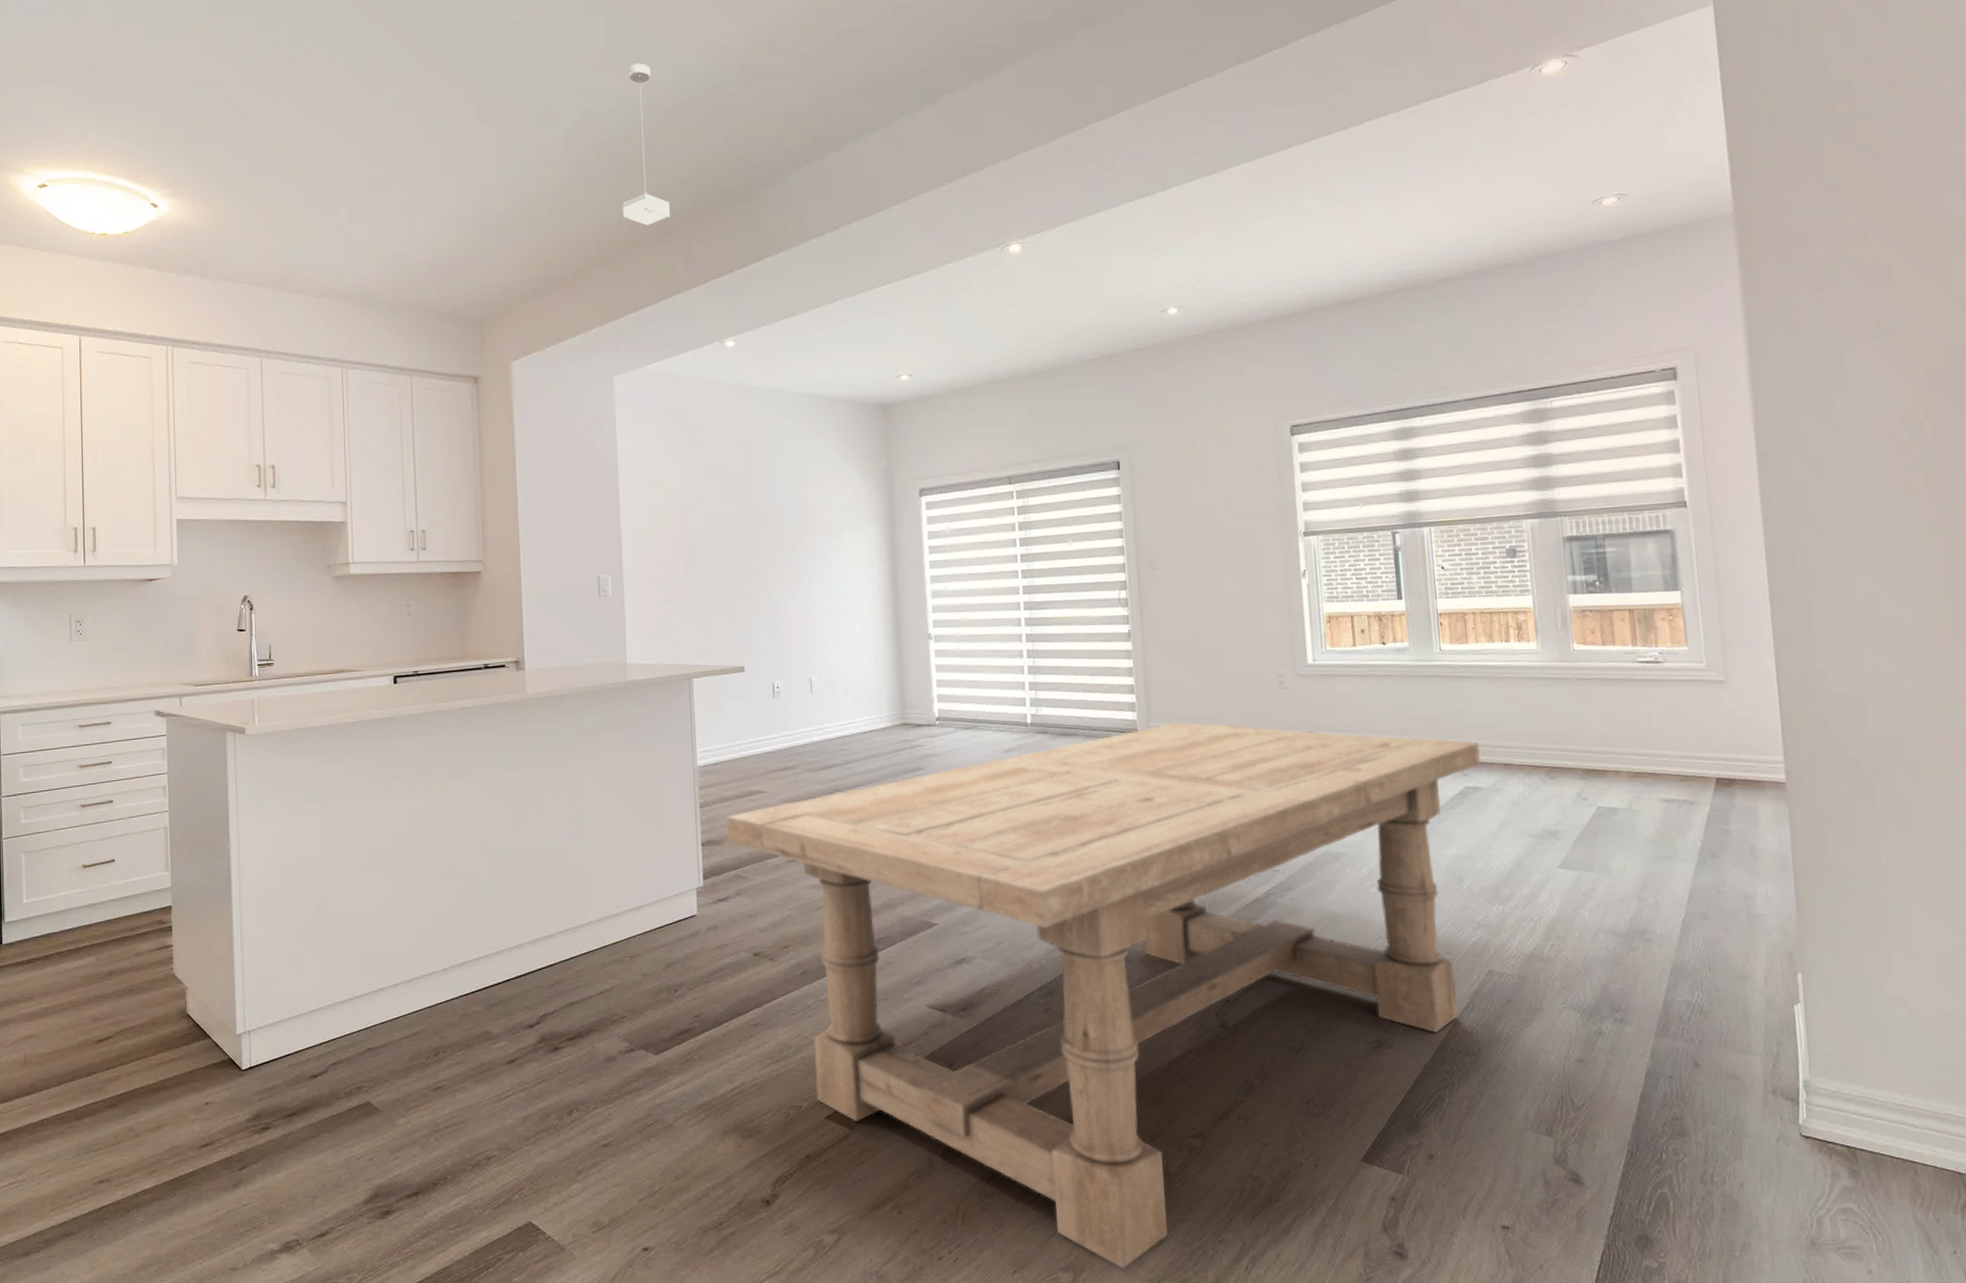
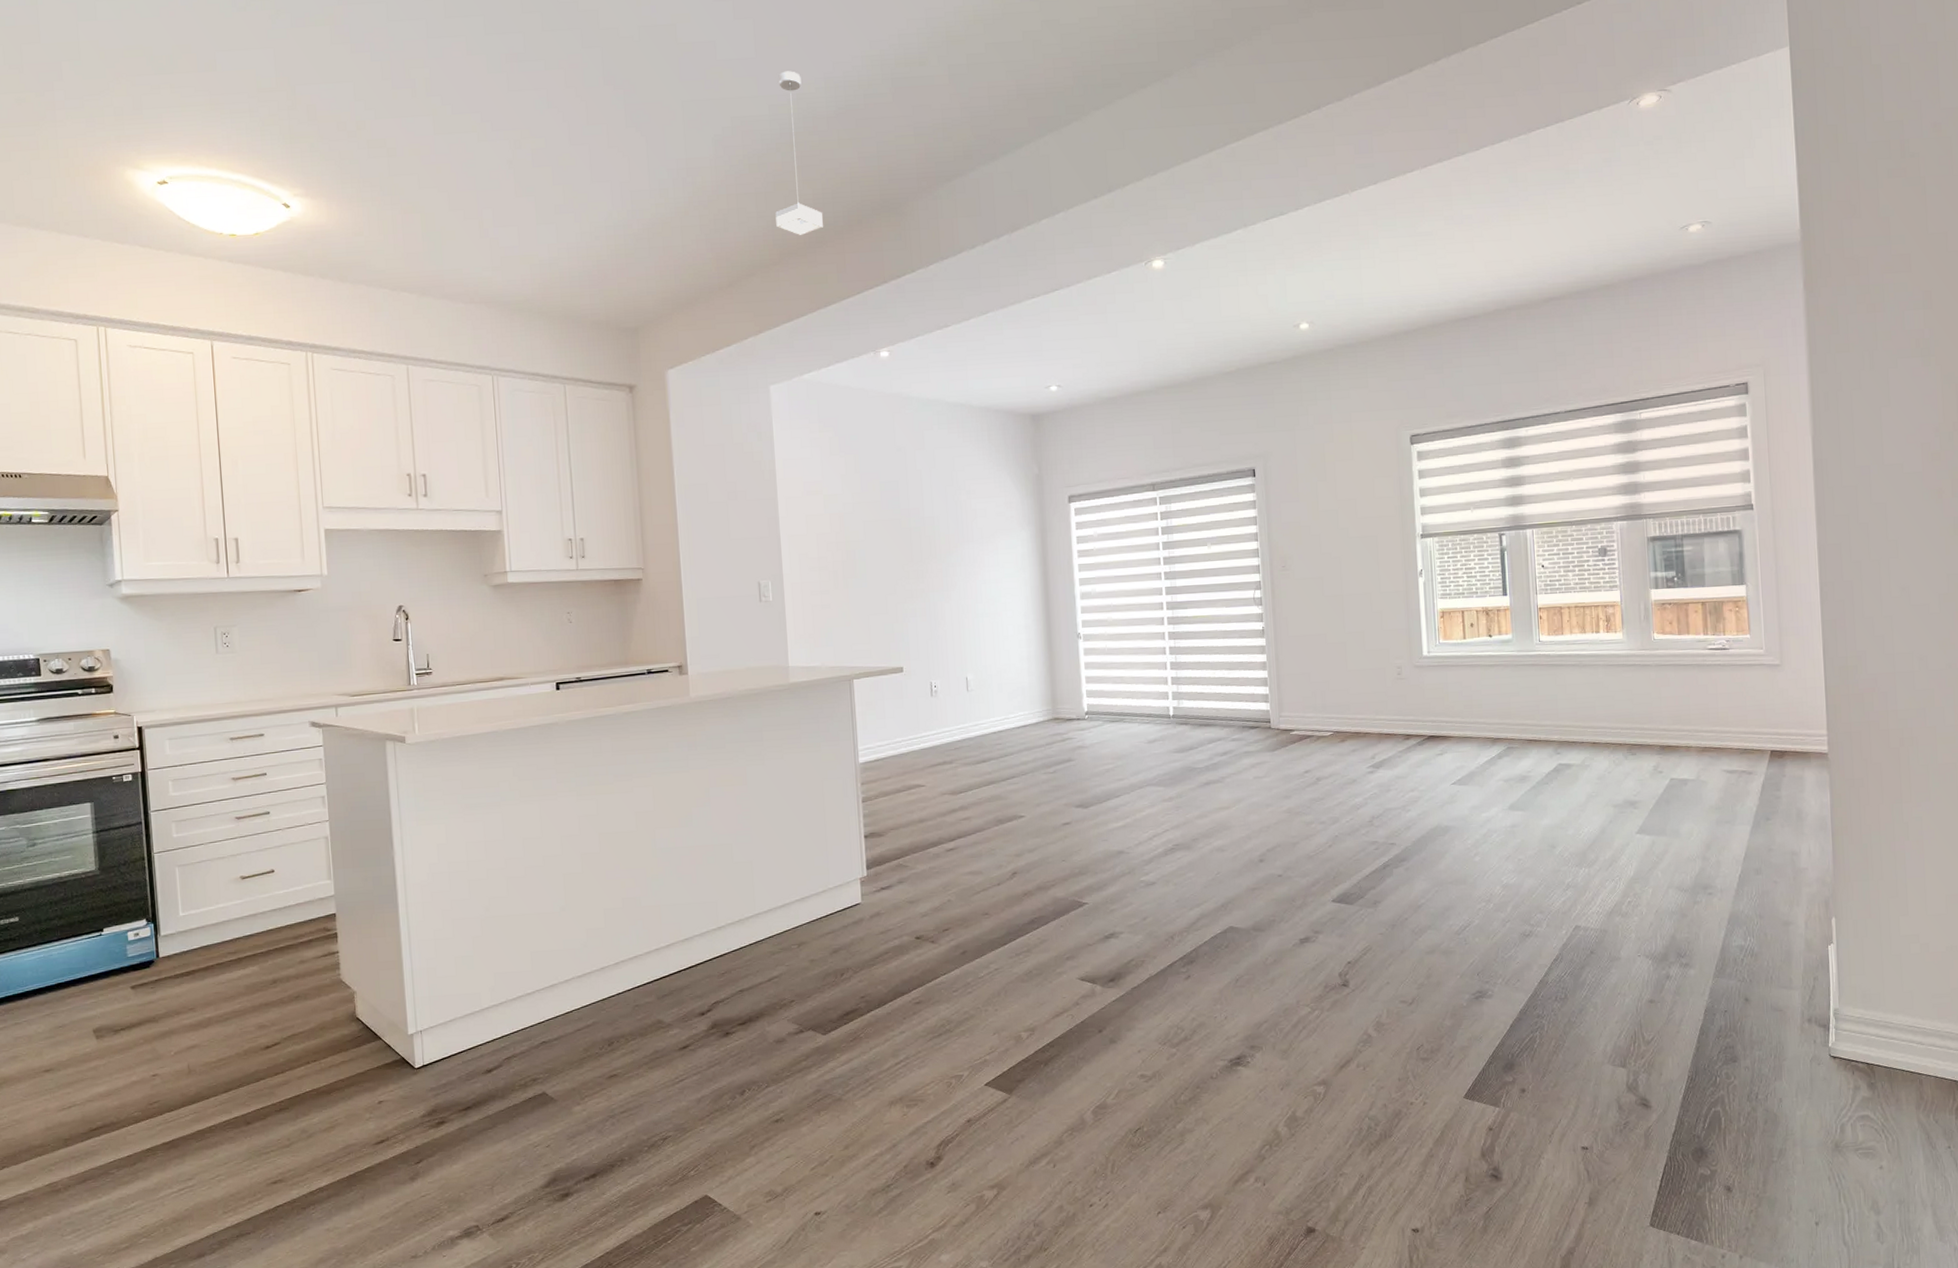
dining table: present [725,721,1481,1269] -> none [887,711,1573,1204]

